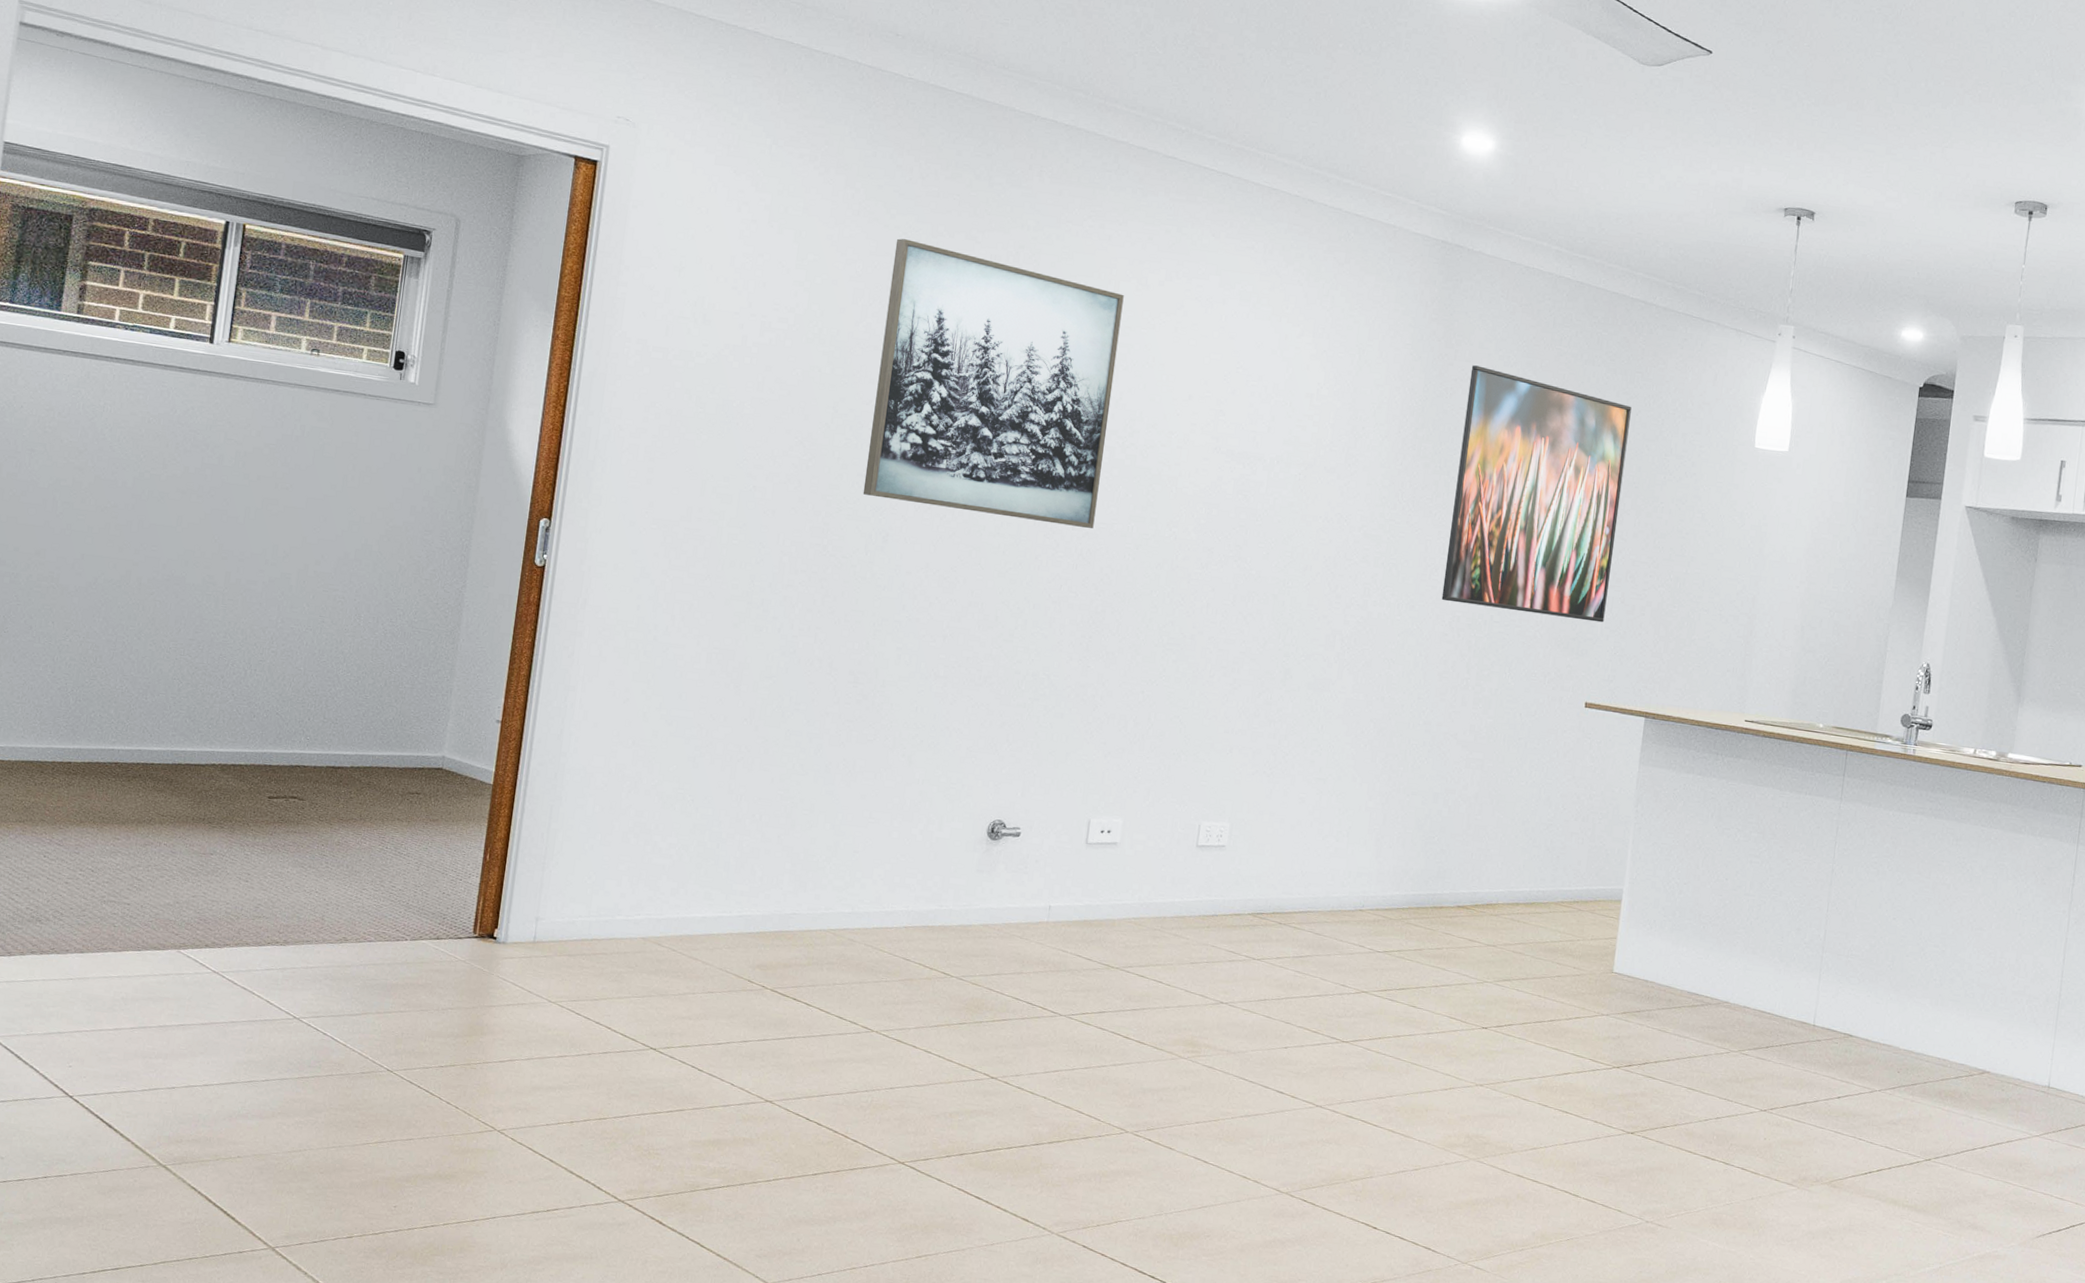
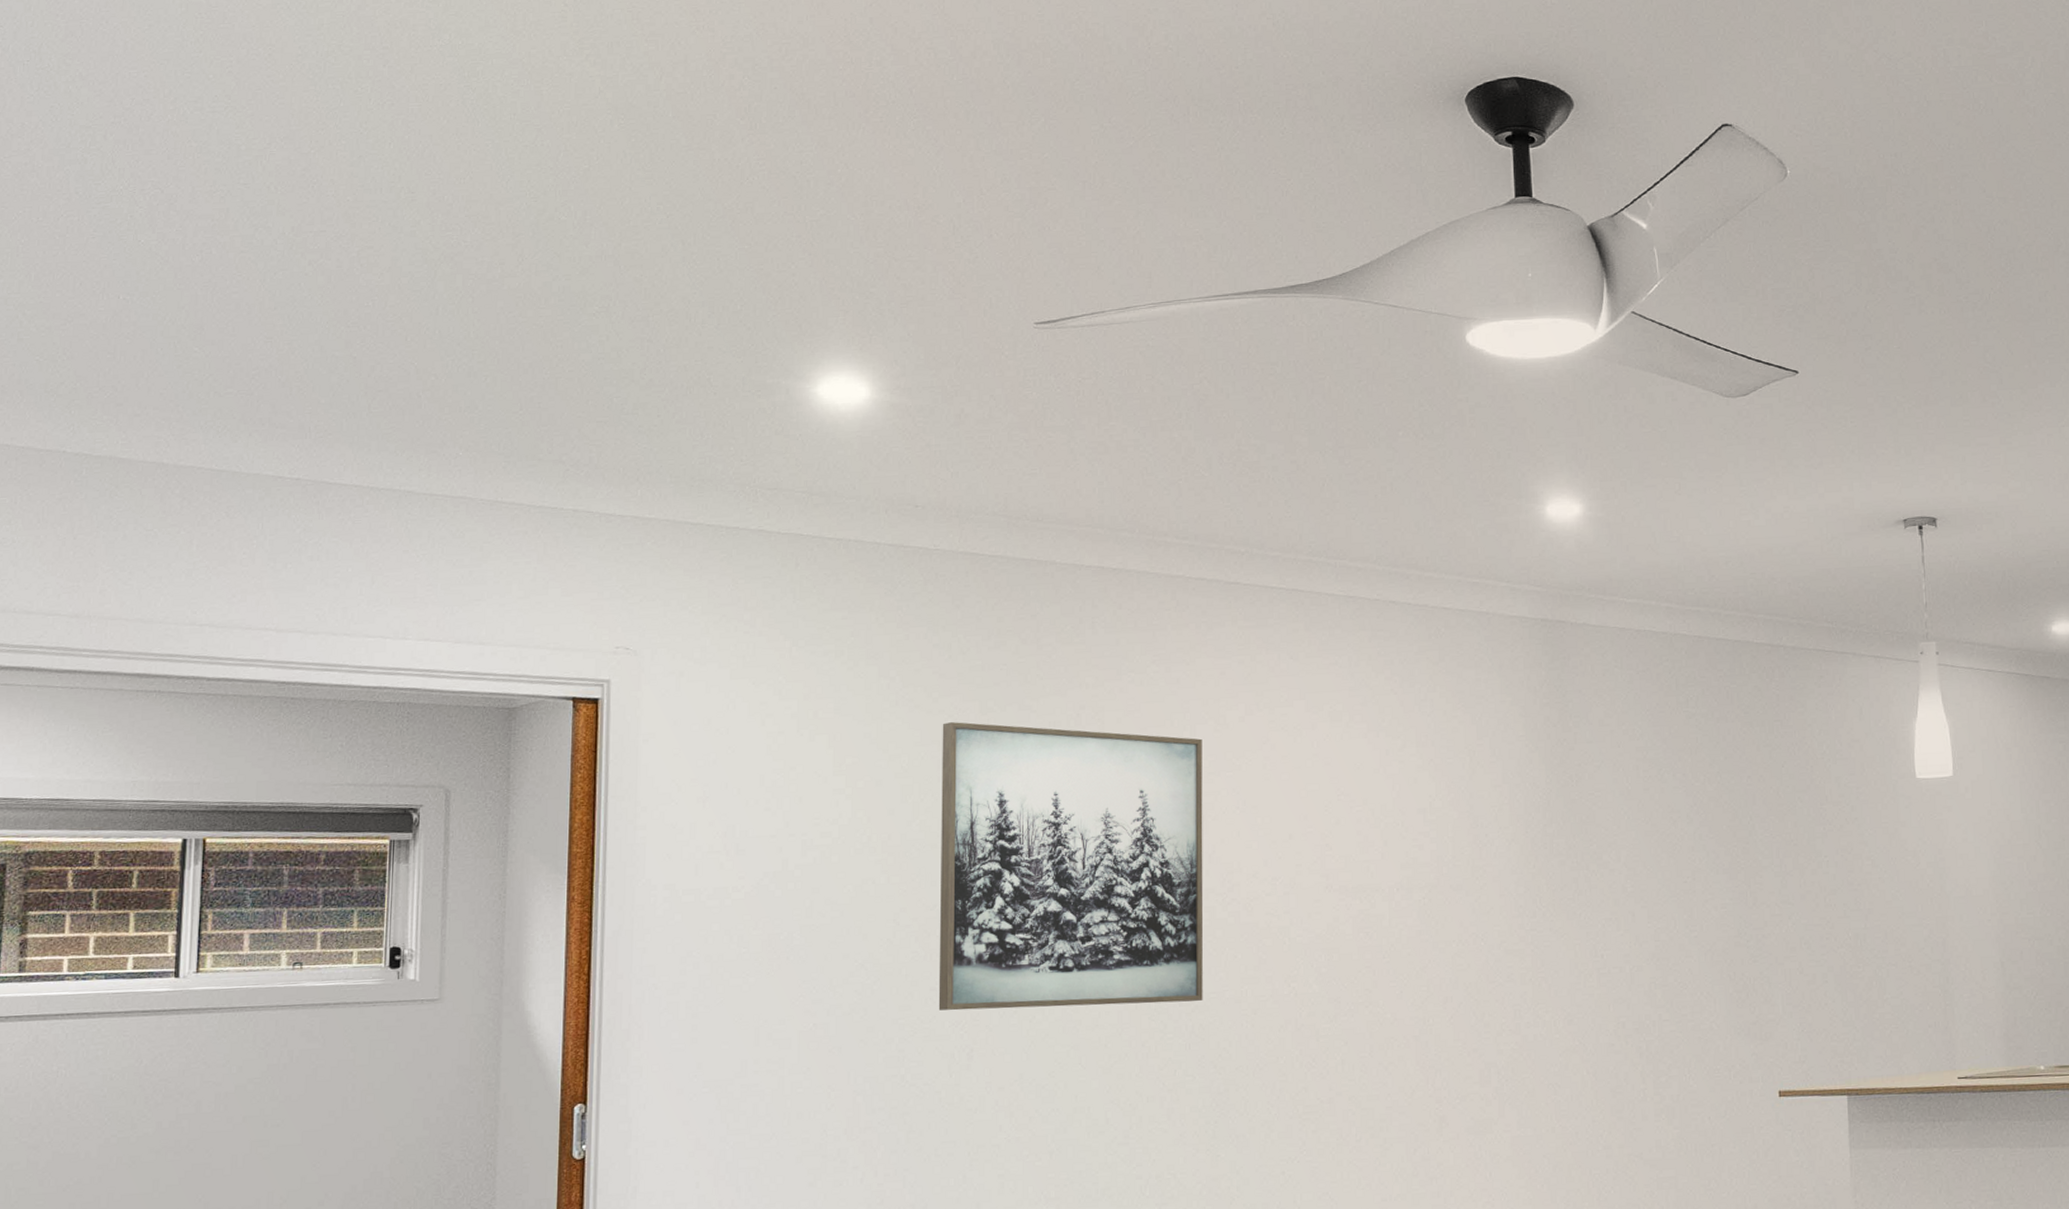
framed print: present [1441,365,1632,623] -> none [1594,745,1784,1008]

